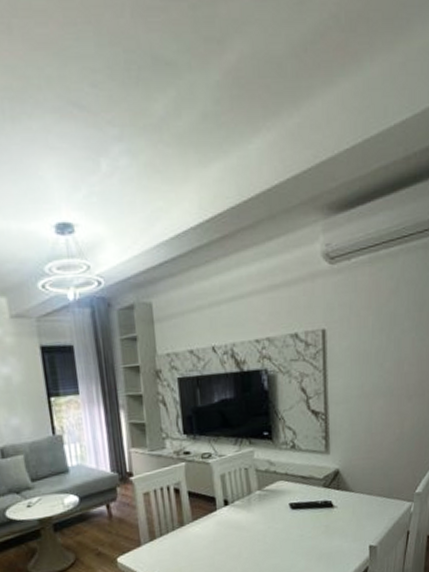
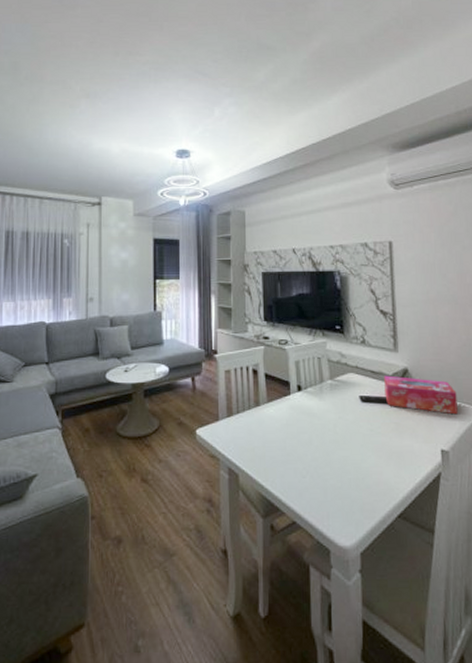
tissue box: none [315,478,387,511] -> present [384,375,458,415]

